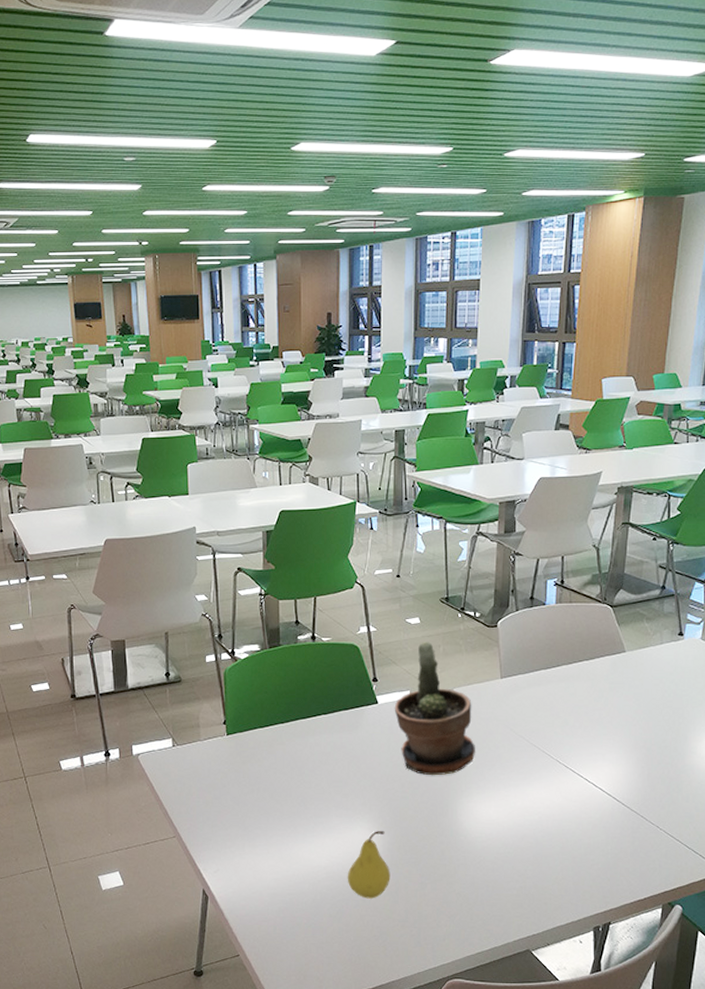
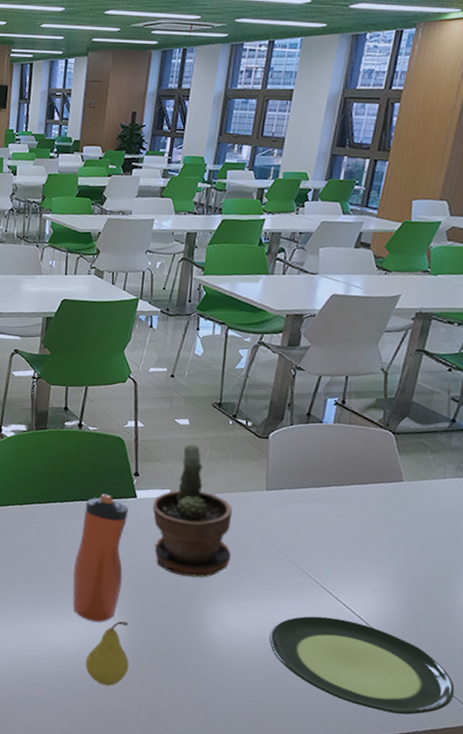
water bottle: none [324,704,373,835] -> present [72,493,129,622]
plate: none [521,794,695,877] -> present [269,616,455,715]

